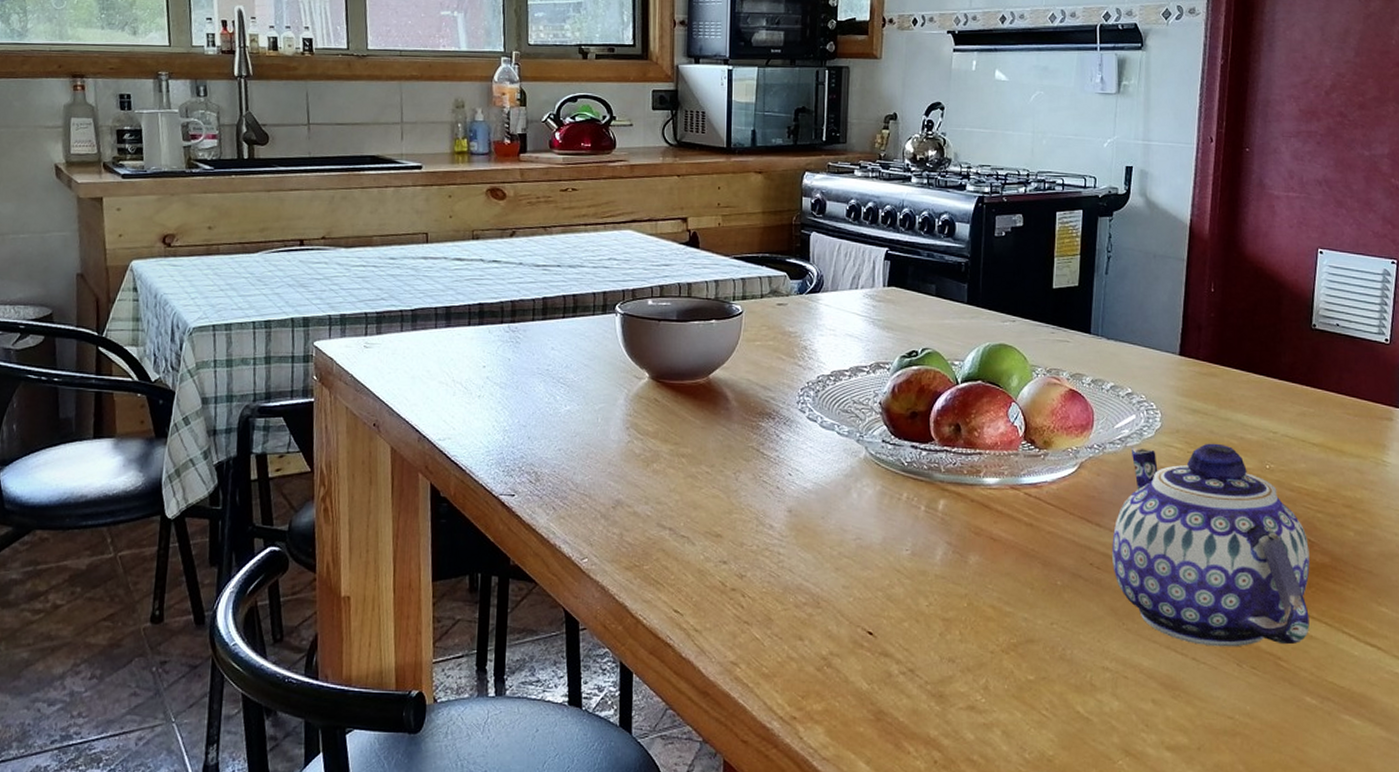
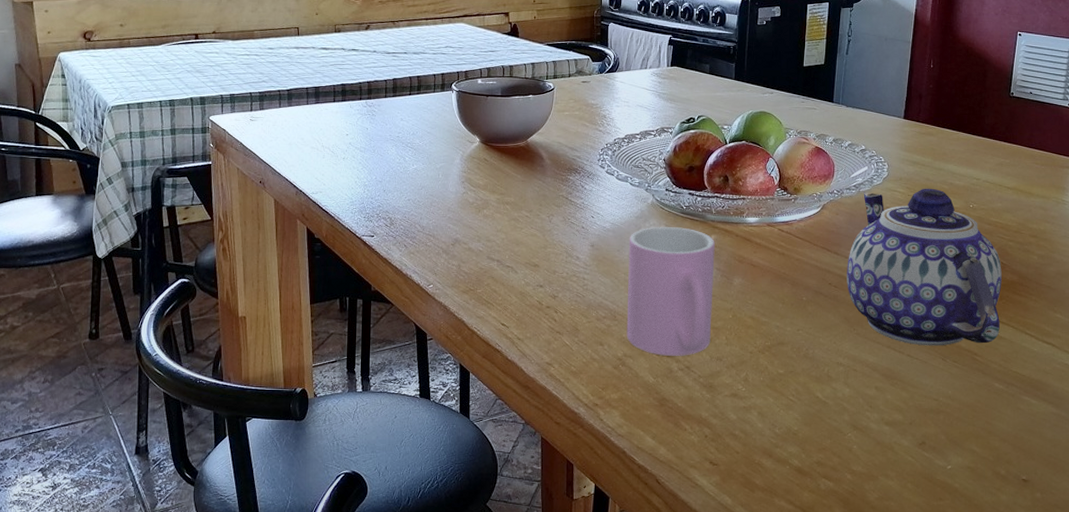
cup: none [833,488,944,656] -> present [626,227,715,356]

